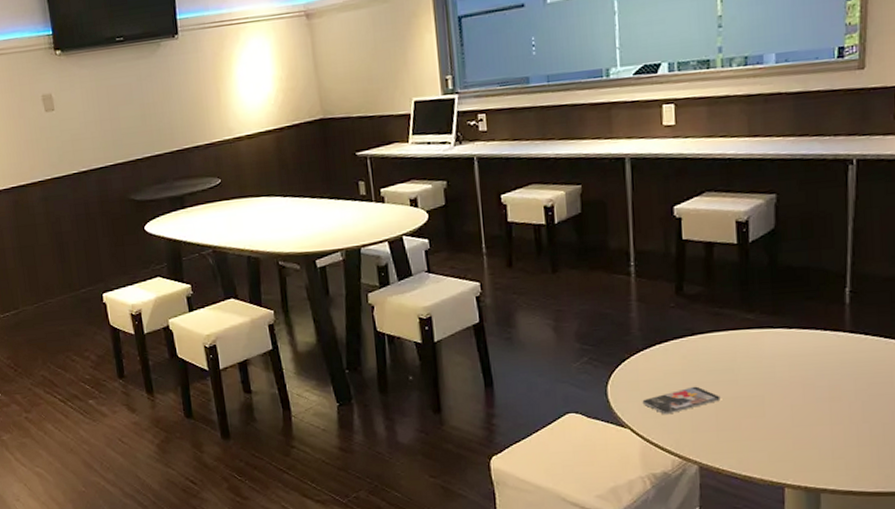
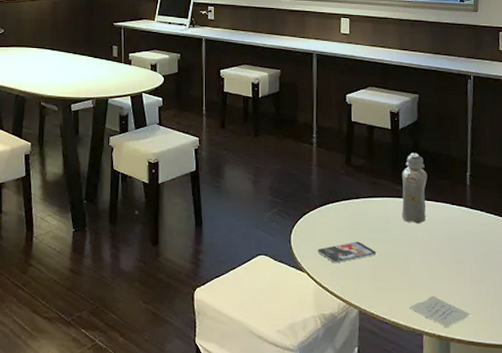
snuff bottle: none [754,270,790,358] -> present [401,153,428,223]
sticky note: none [765,442,850,478] -> present [409,295,471,328]

